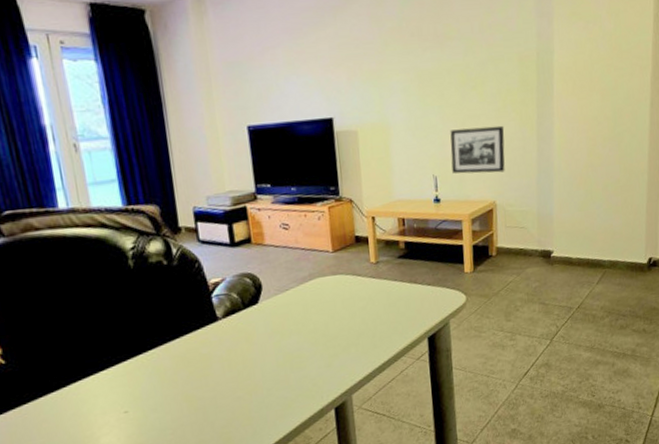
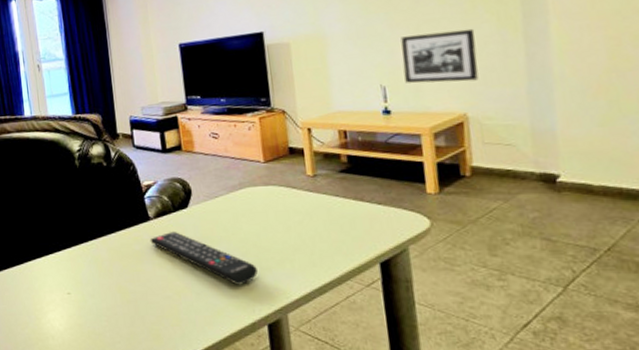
remote control: none [218,329,326,376] -> present [150,231,258,285]

